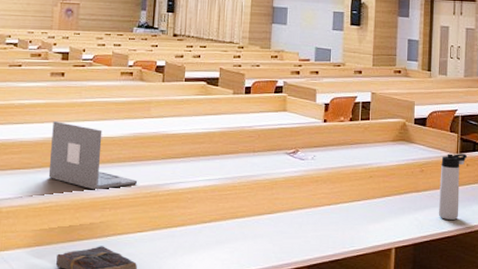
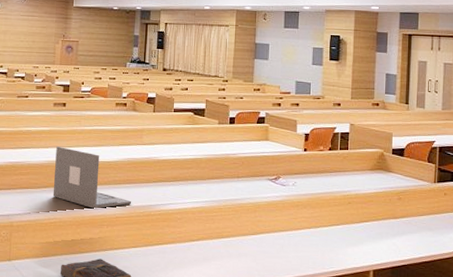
thermos bottle: present [438,153,467,220] -> none [415,183,444,246]

